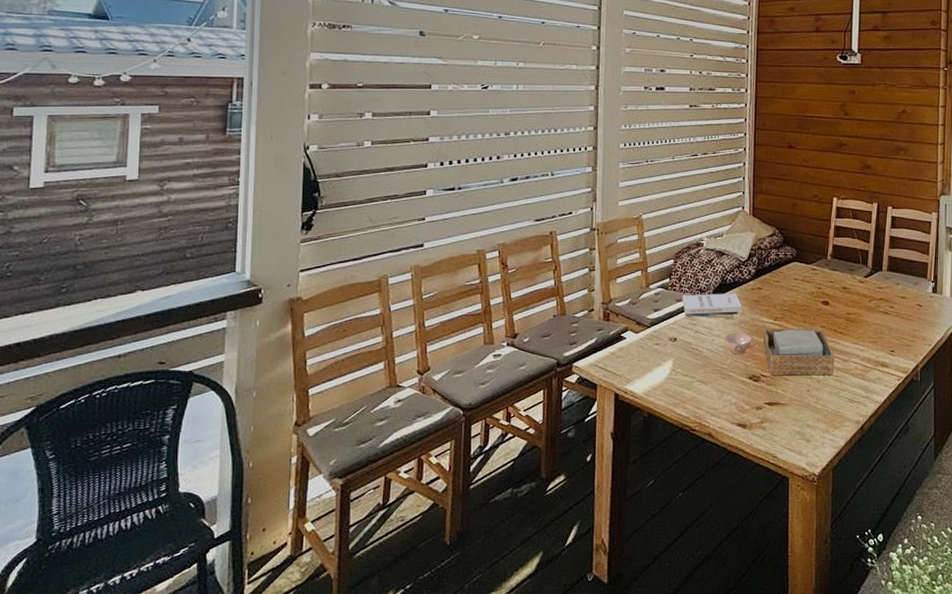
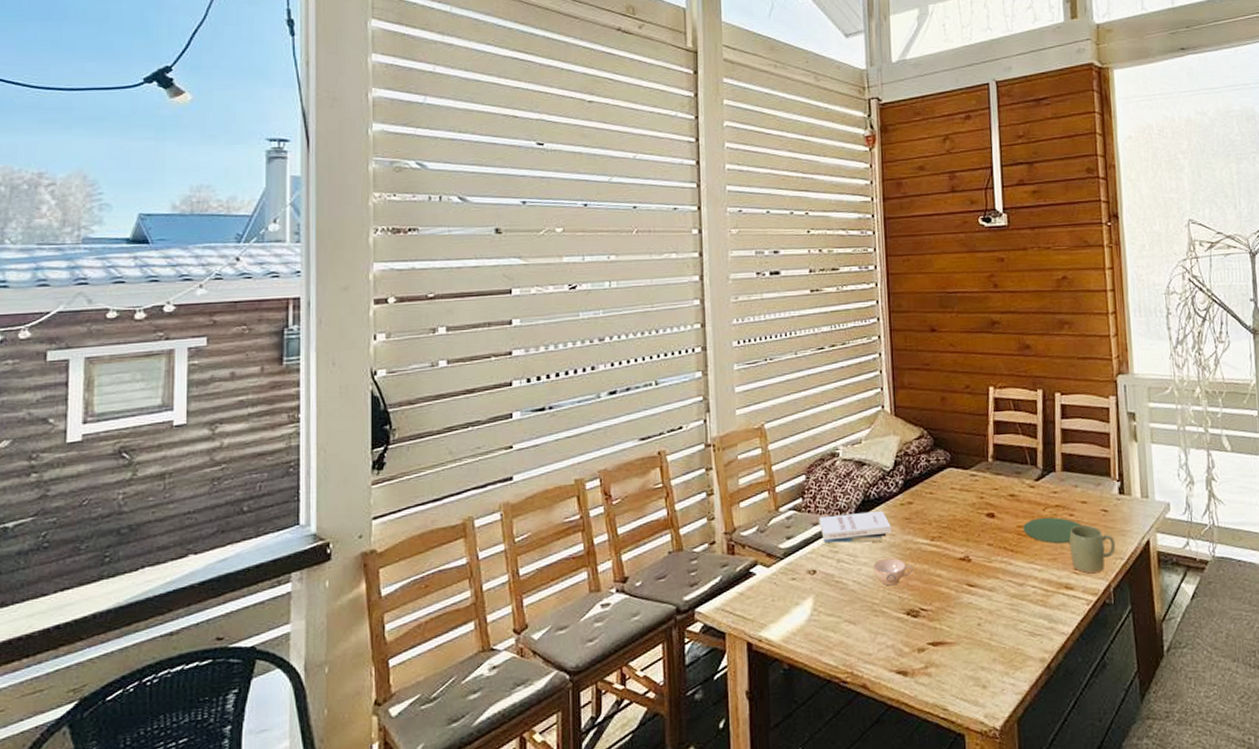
napkin holder: present [762,328,835,376] -> none [918,547,1009,609]
plate: none [851,307,900,330] -> present [1023,517,1082,544]
mug: none [888,316,925,356] -> present [1069,525,1115,574]

